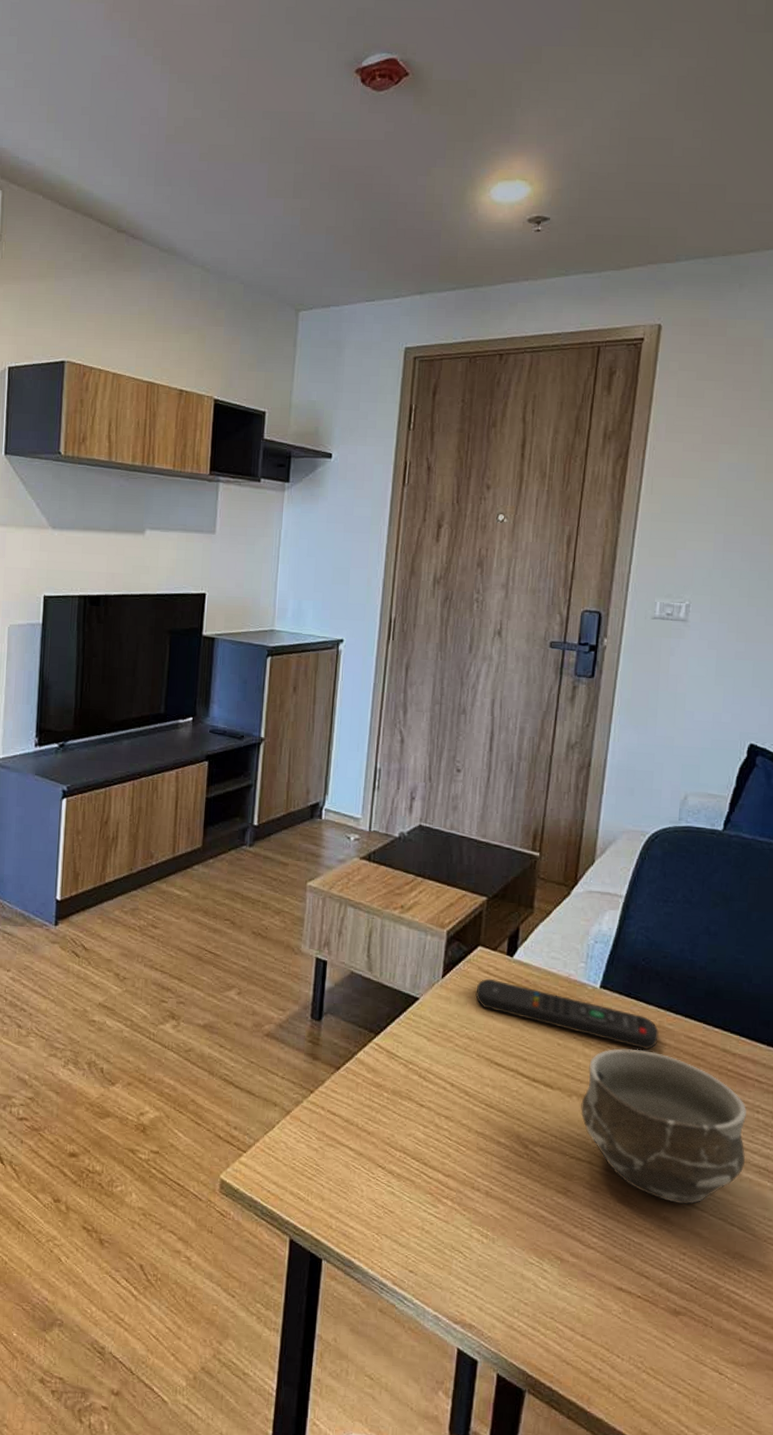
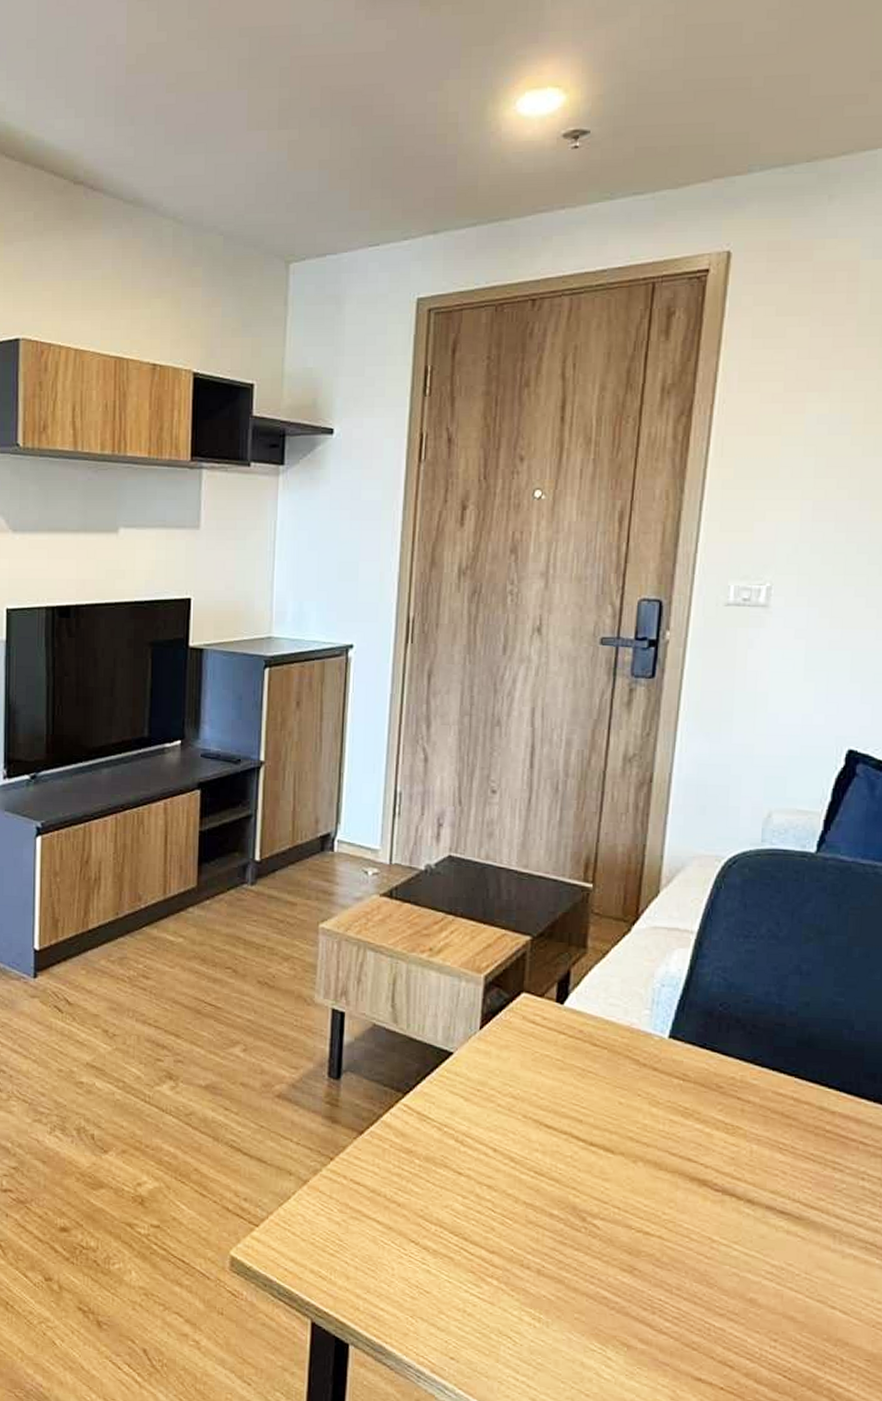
remote control: present [475,978,659,1050] -> none [520,1029,741,1108]
ceramic bowl: present [580,1048,747,1205] -> none [648,1107,849,1285]

